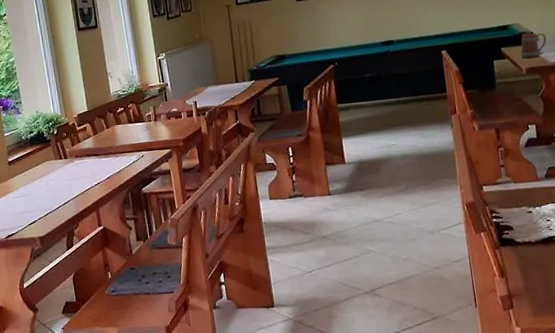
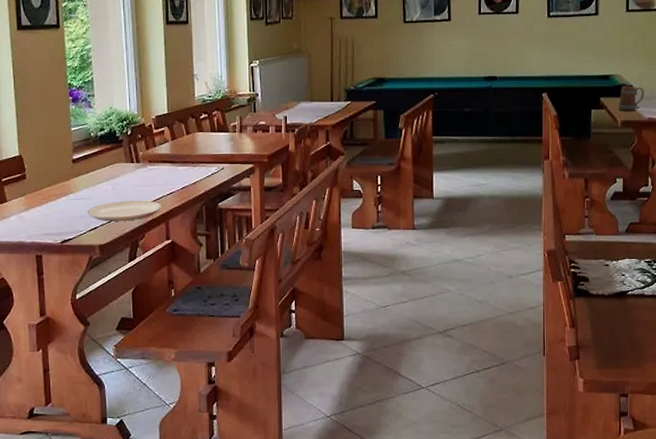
plate: none [25,192,91,215] -> present [86,200,162,222]

